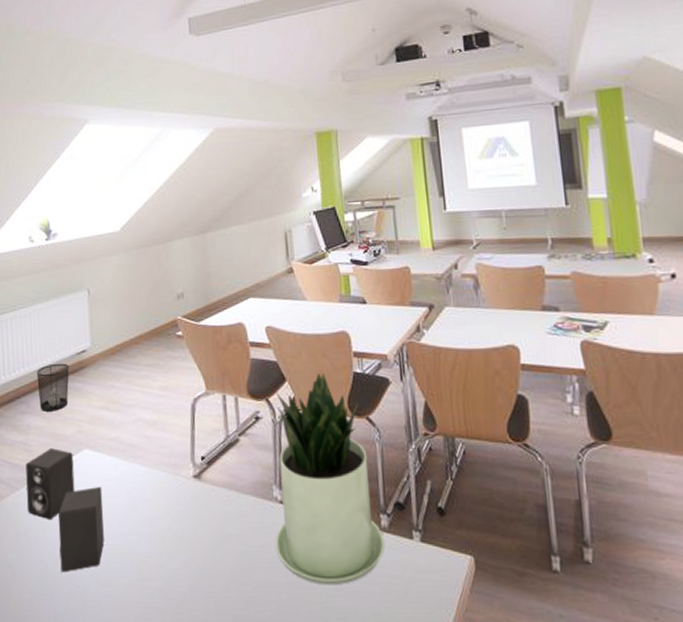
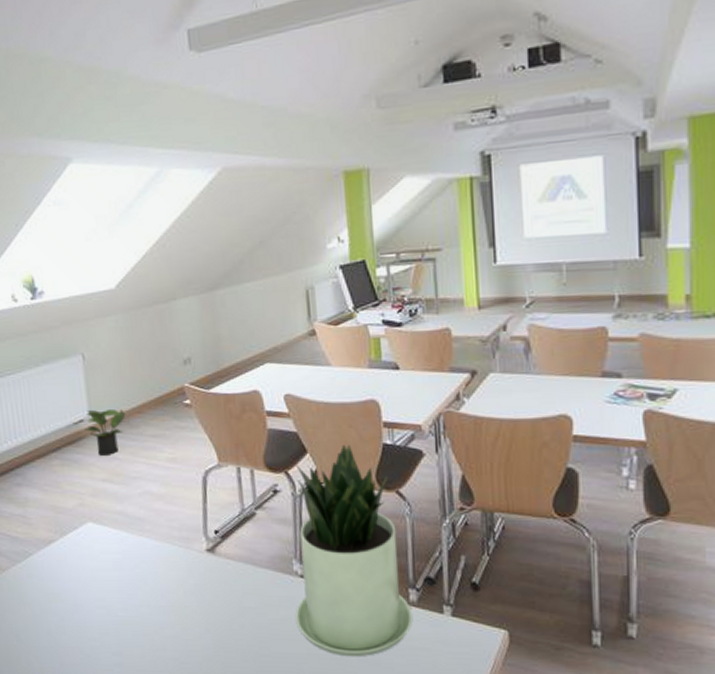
speaker: present [25,448,104,573] -> none [25,521,114,642]
waste bin: present [36,363,69,411] -> none [30,433,68,484]
potted plant: none [86,340,124,384] -> present [84,409,126,455]

